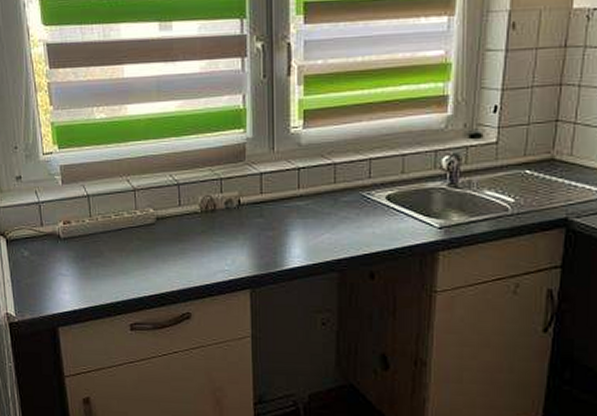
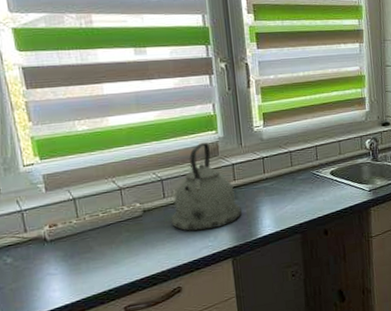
kettle: none [185,142,266,251] -> present [171,142,242,231]

